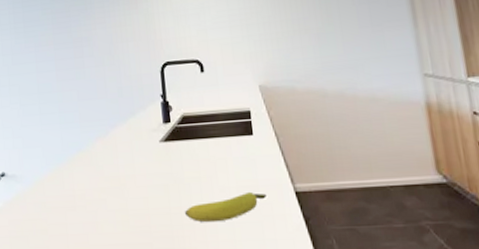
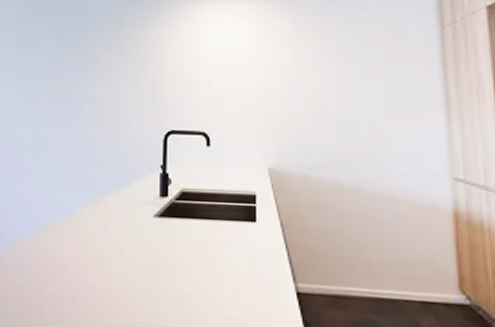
banana: present [184,191,266,222] -> none [171,284,264,314]

